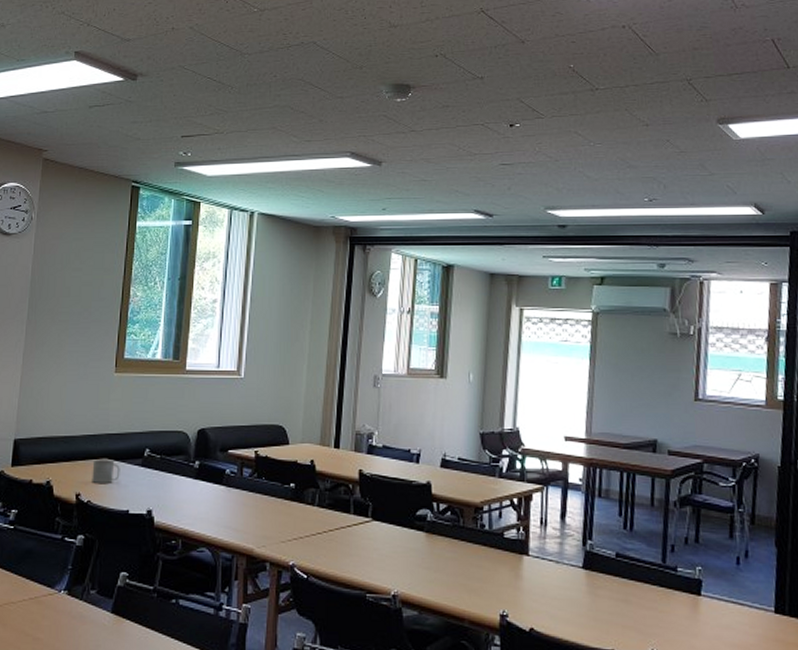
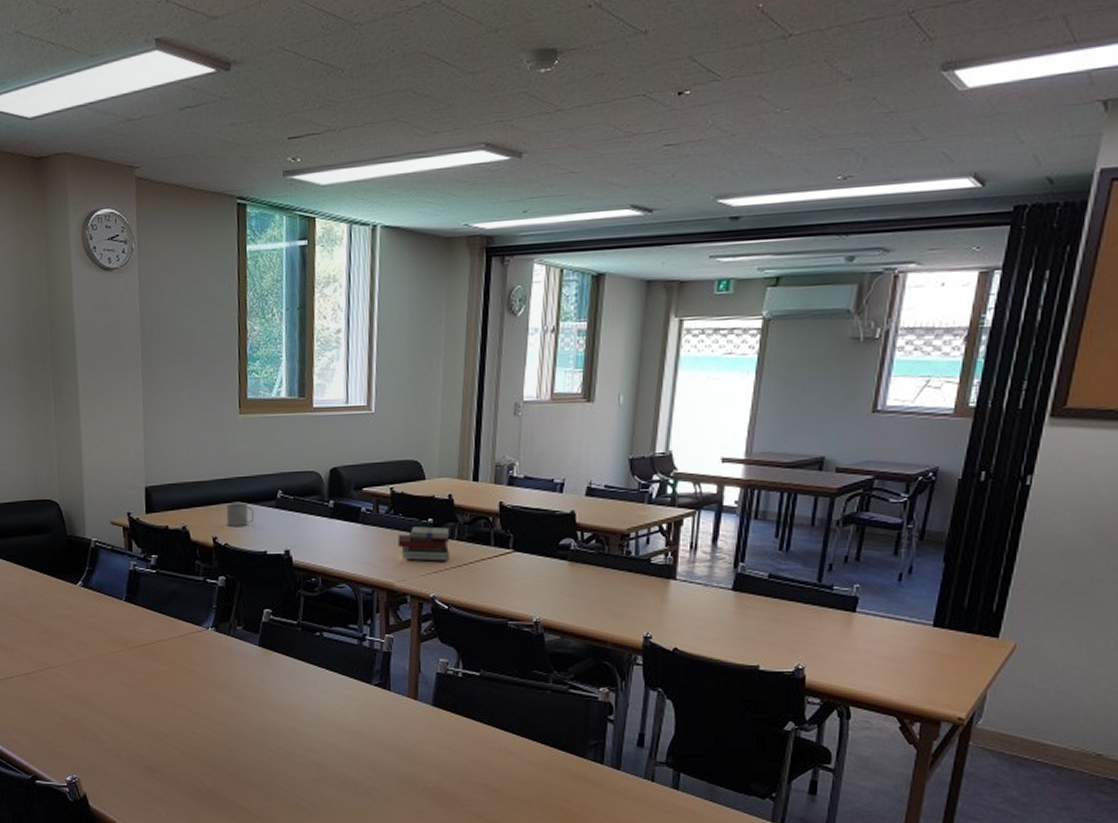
books: none [260,491,311,529] -> present [398,526,451,563]

